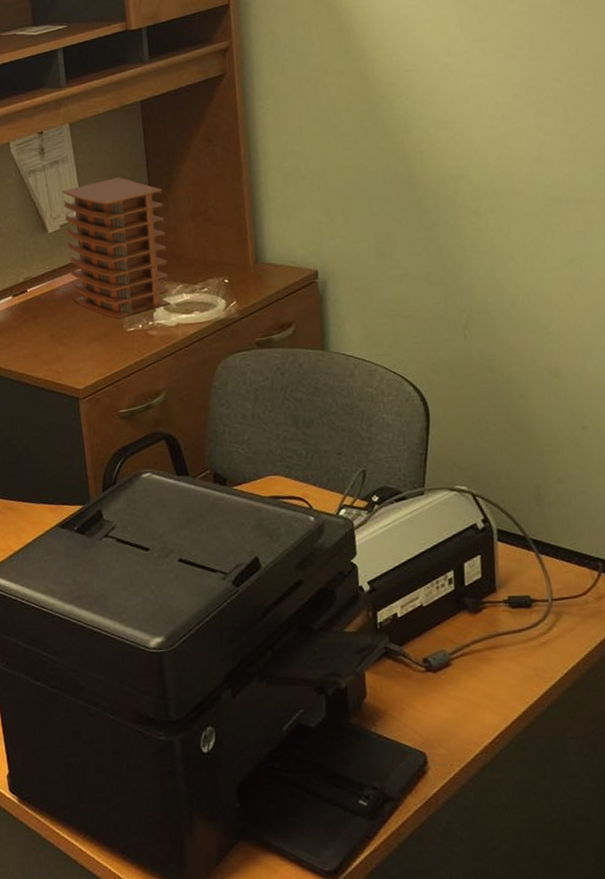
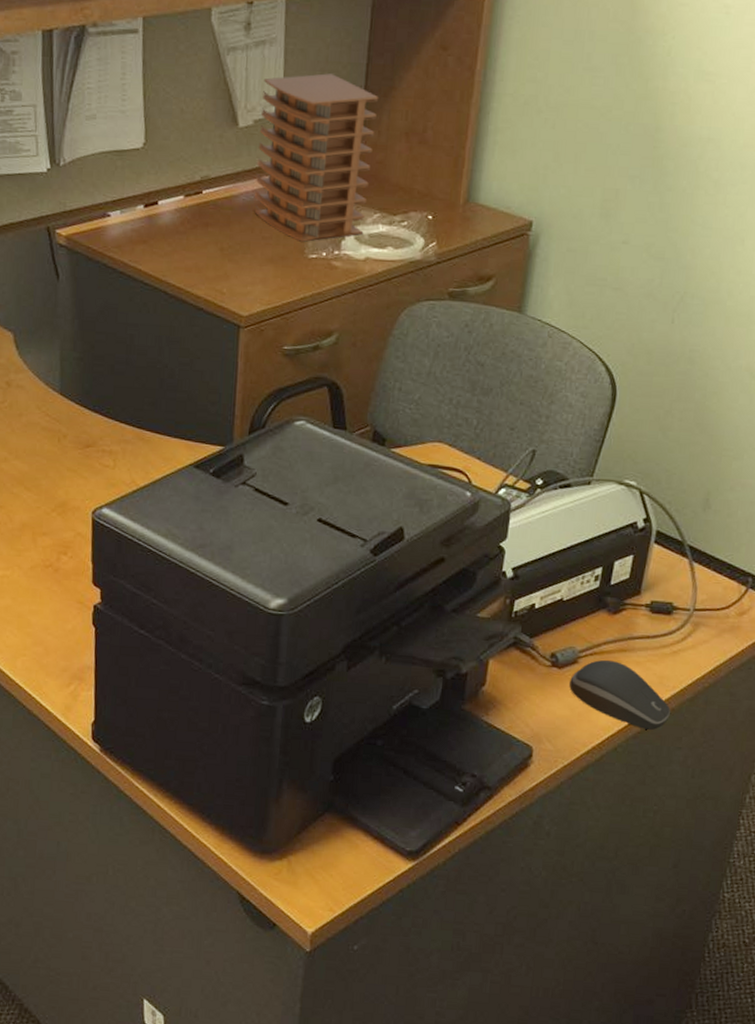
computer mouse: none [447,658,554,724] -> present [569,659,671,731]

